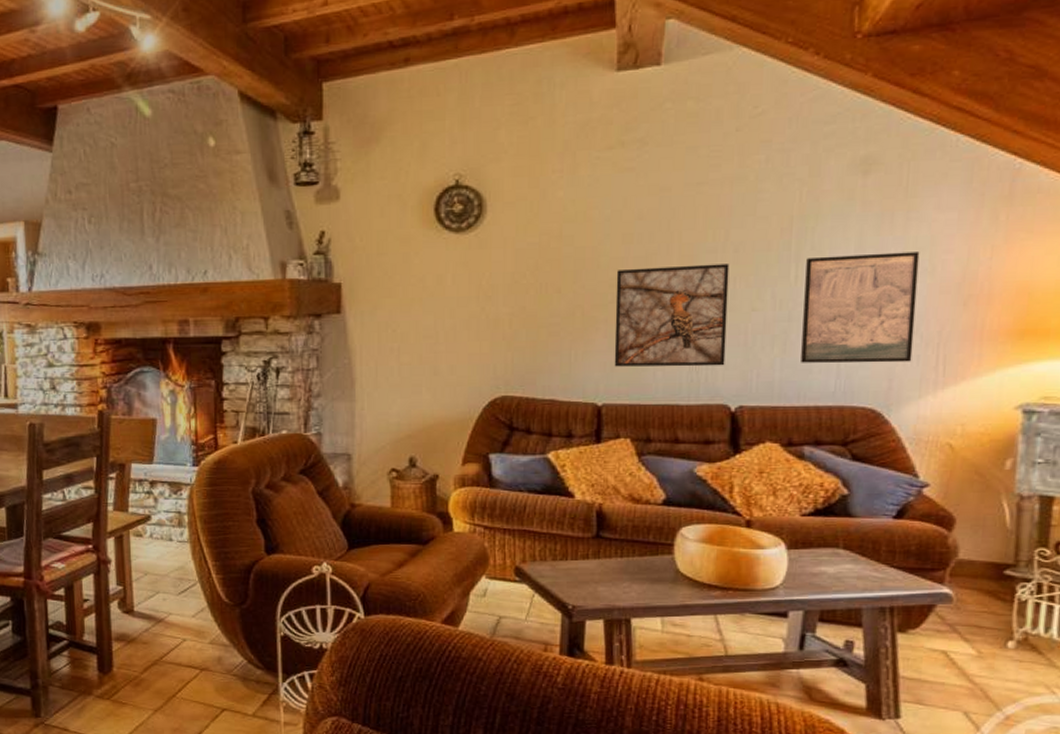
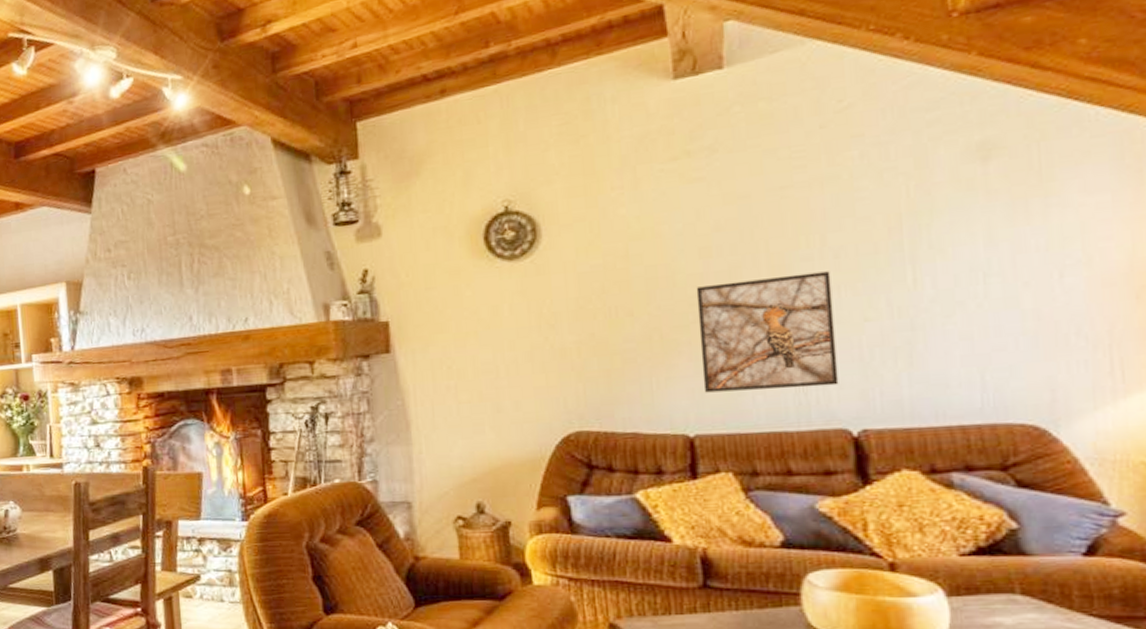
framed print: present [801,252,920,363] -> none [925,241,1078,377]

